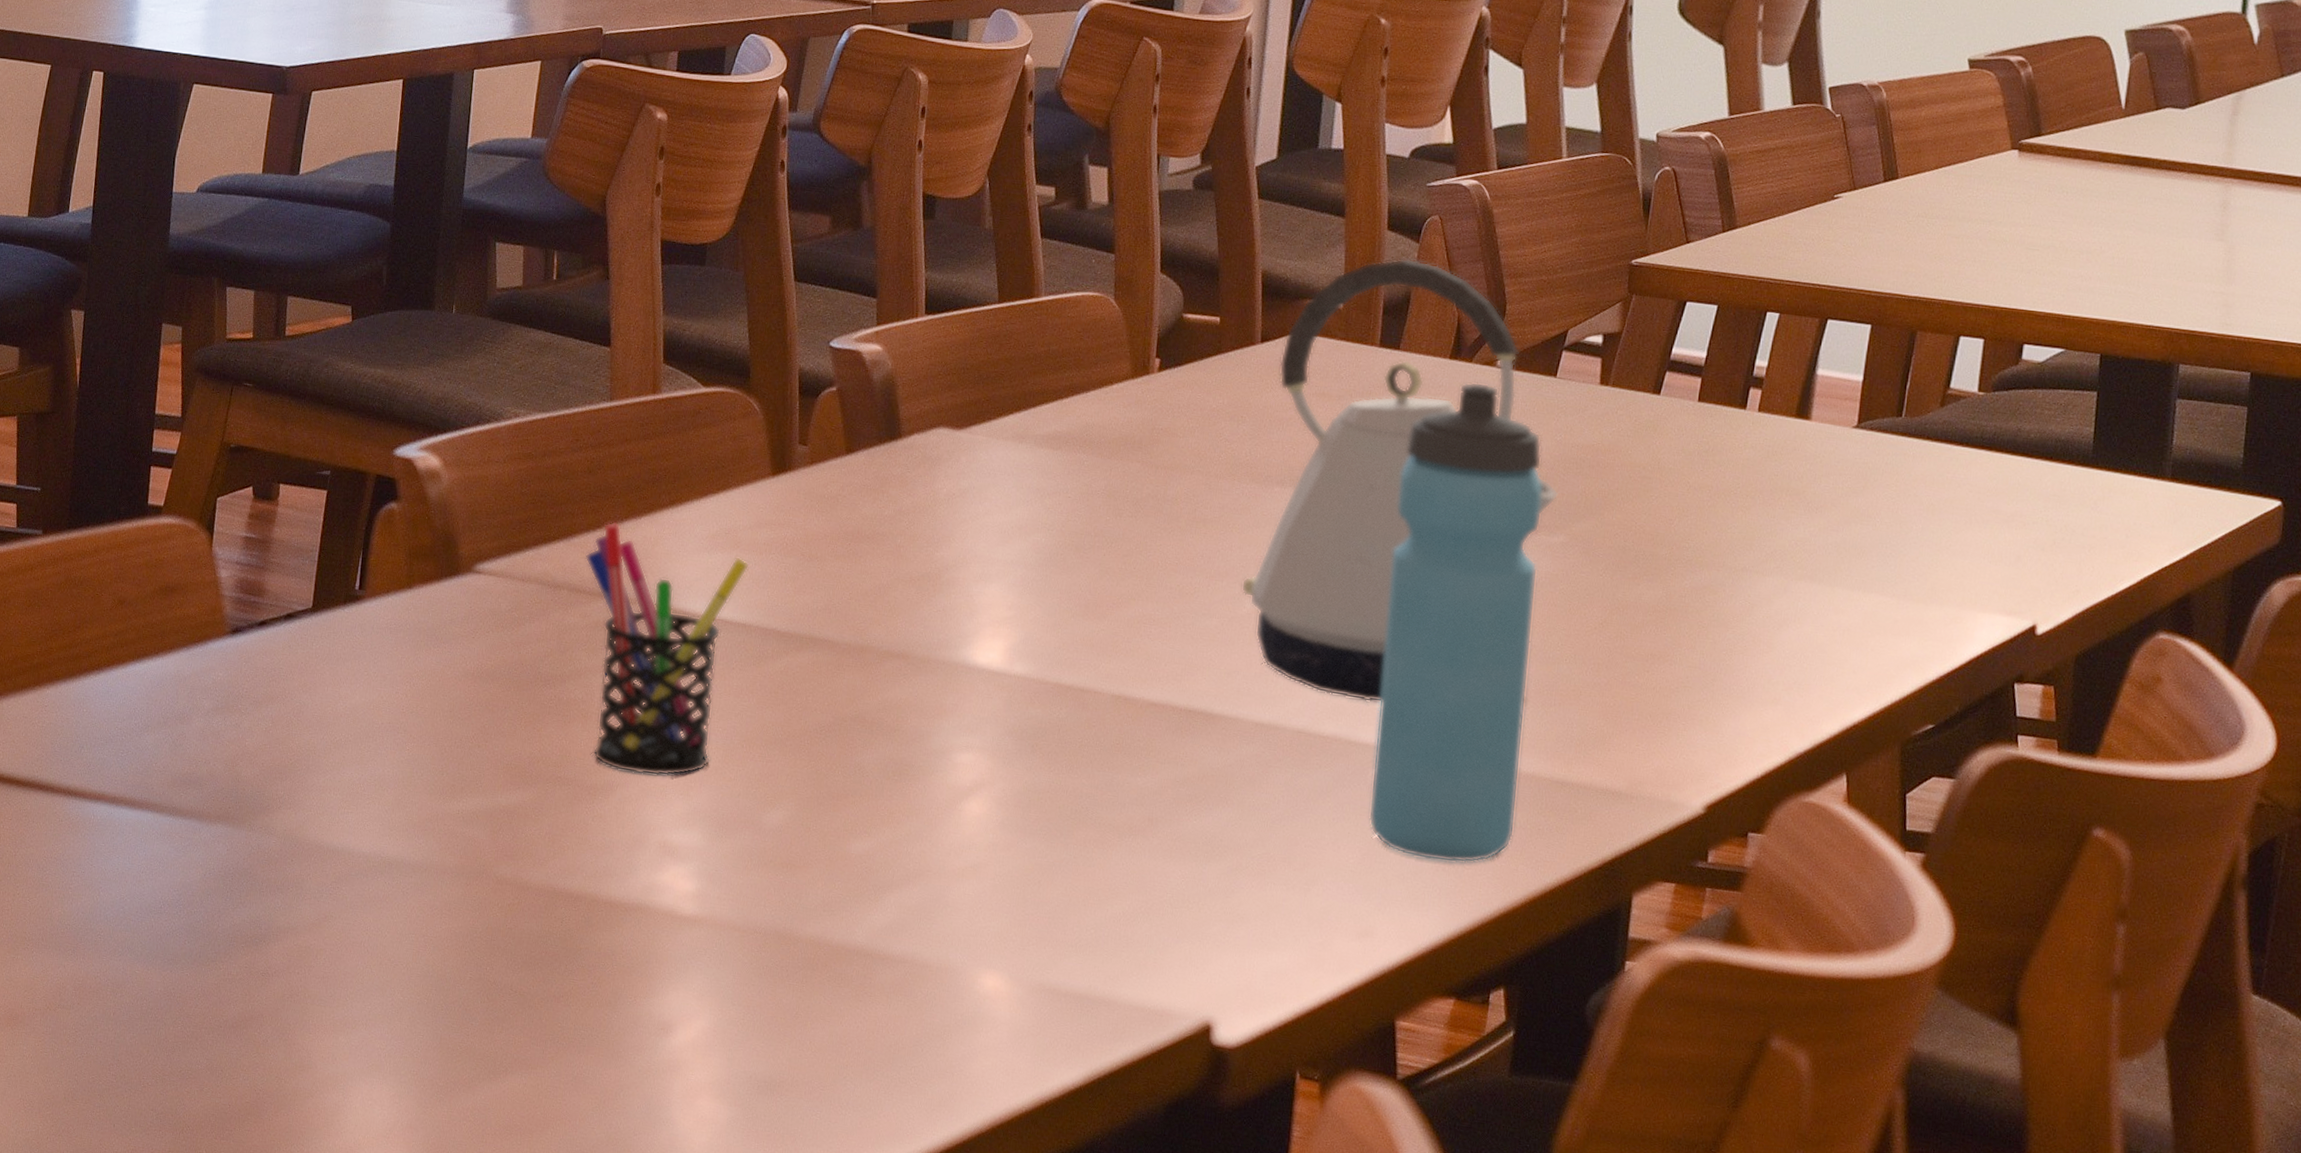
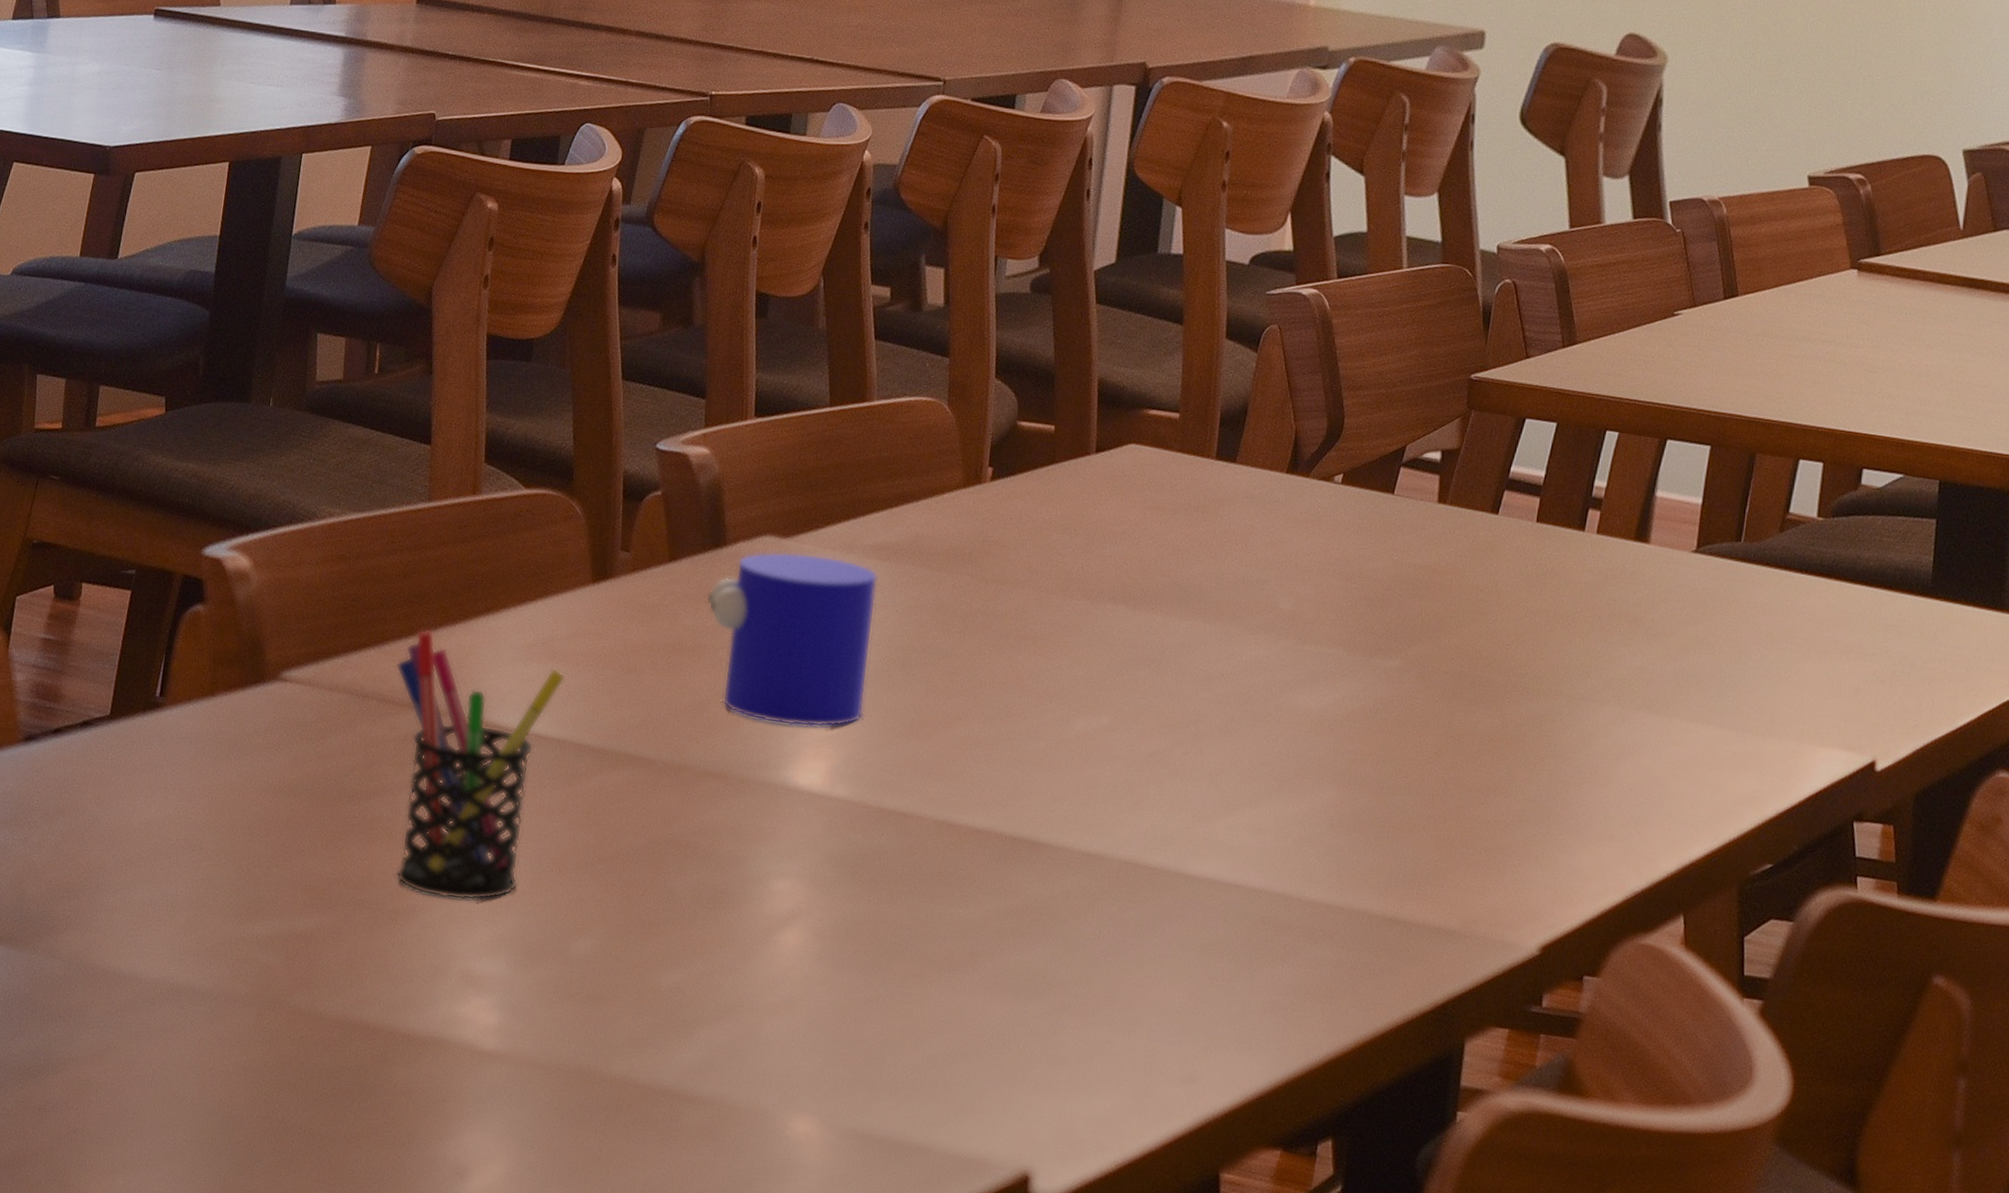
cup: none [883,442,1050,609] -> present [706,551,878,728]
kettle: present [1241,258,1559,703] -> none [1070,368,1395,833]
water bottle: present [1368,381,1542,863] -> none [1195,497,1378,1005]

